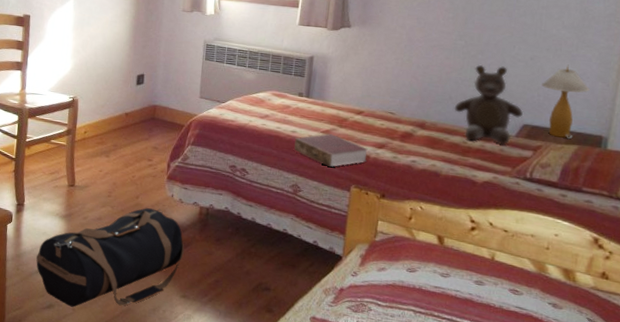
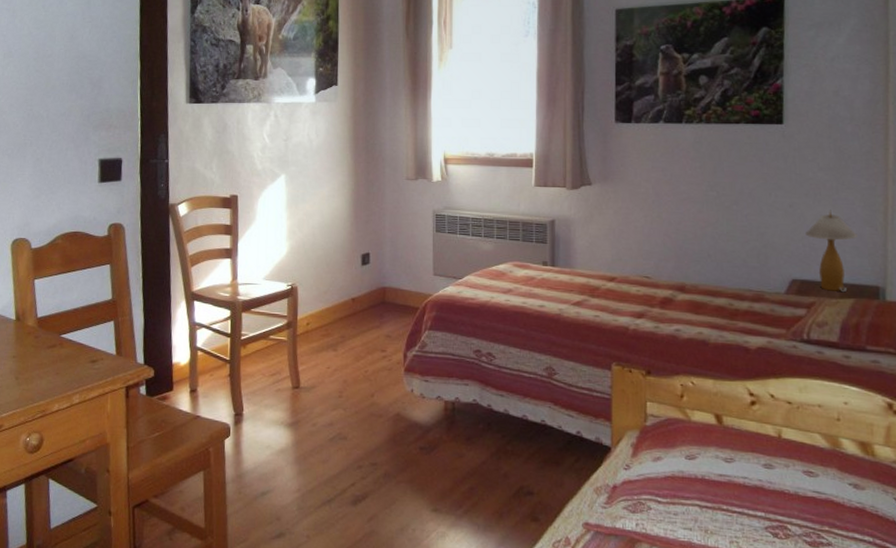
duffel bag: present [36,208,185,307] -> none [261,407,431,534]
book: present [294,134,368,167] -> none [544,305,626,343]
teddy bear: present [454,64,523,144] -> none [714,216,789,303]

